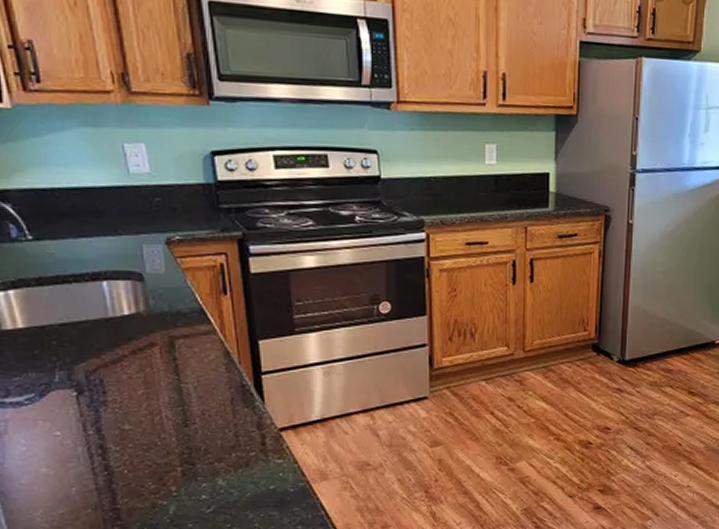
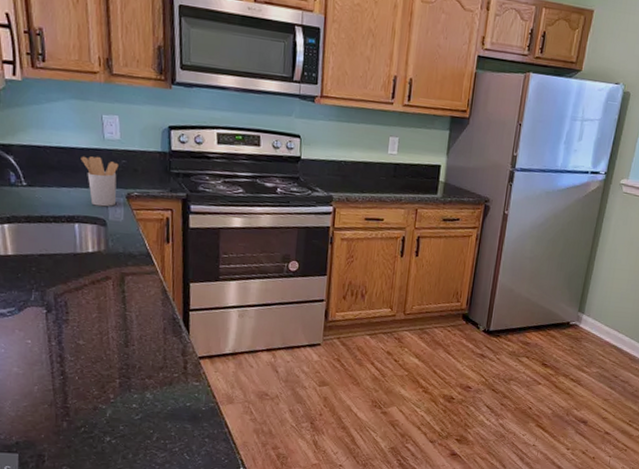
utensil holder: none [101,195,153,257] -> present [80,156,119,207]

